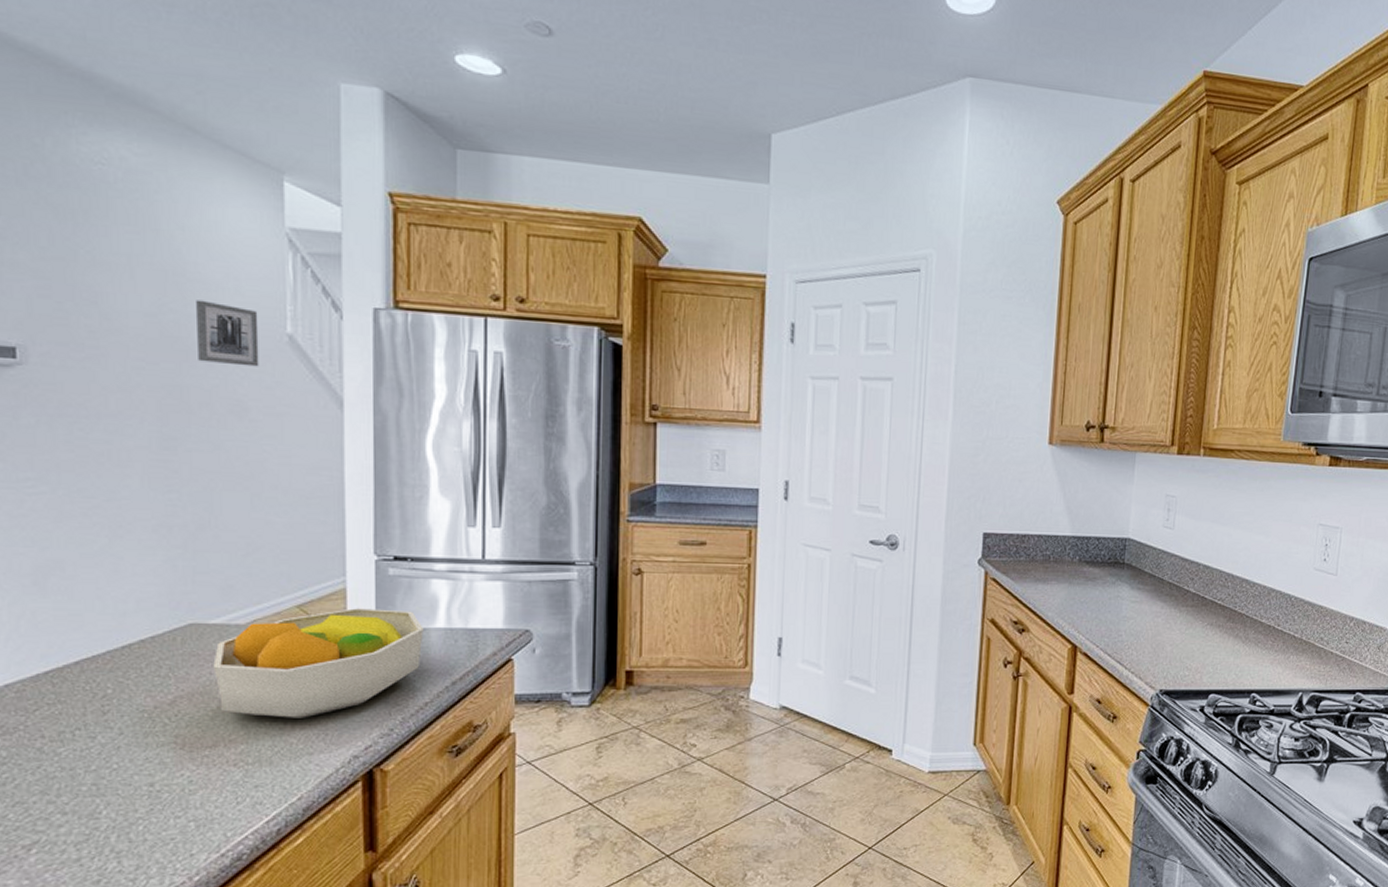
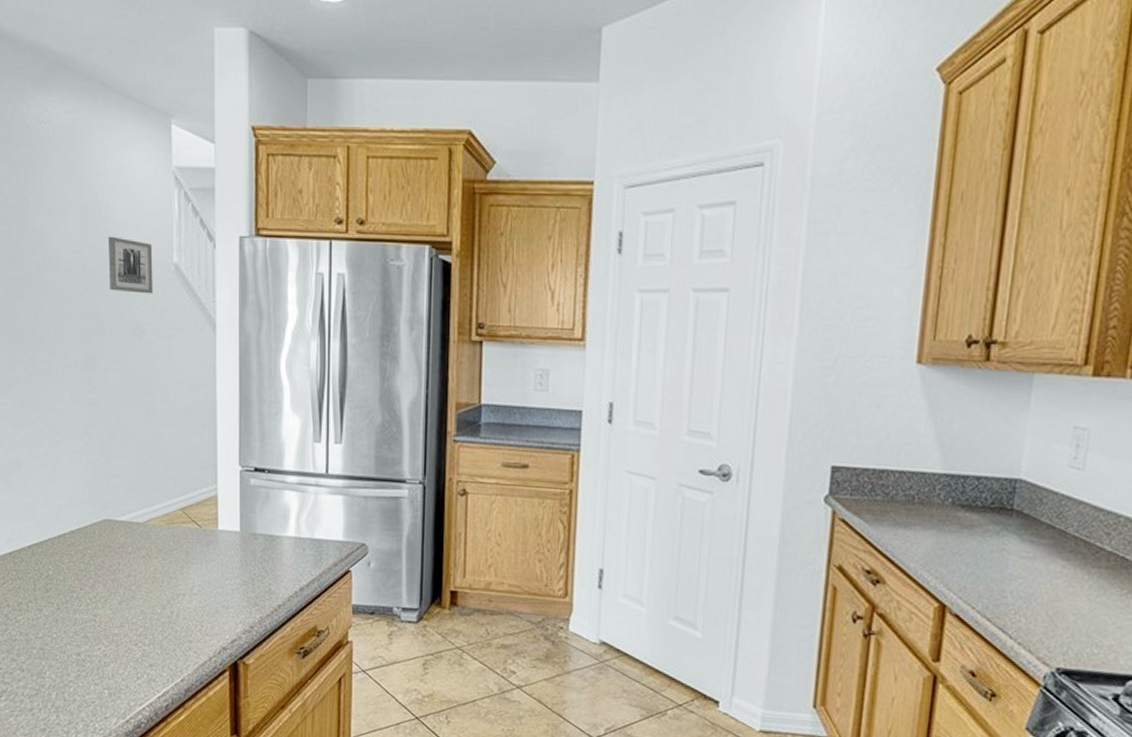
fruit bowl: present [213,608,424,718] -> none [121,513,278,610]

